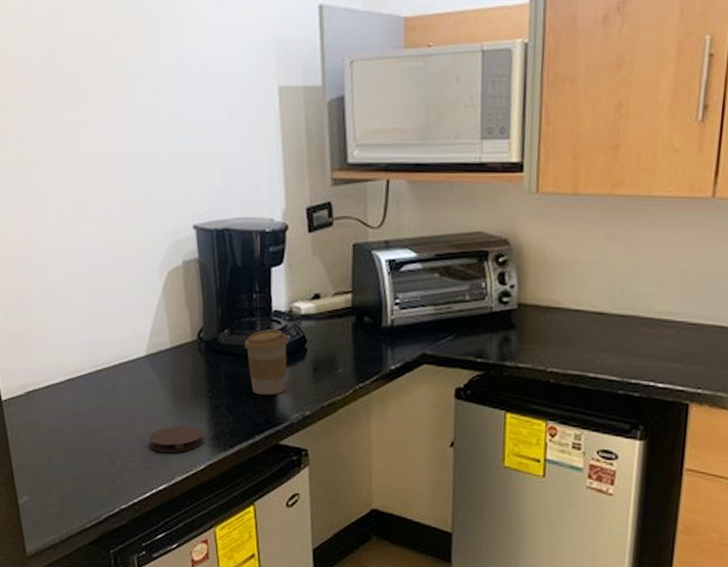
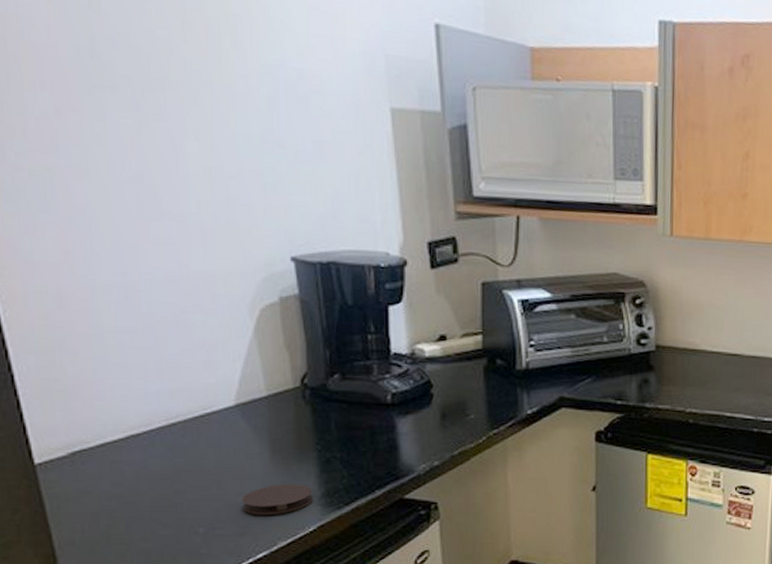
coffee cup: present [244,329,289,395] -> none [359,373,411,446]

